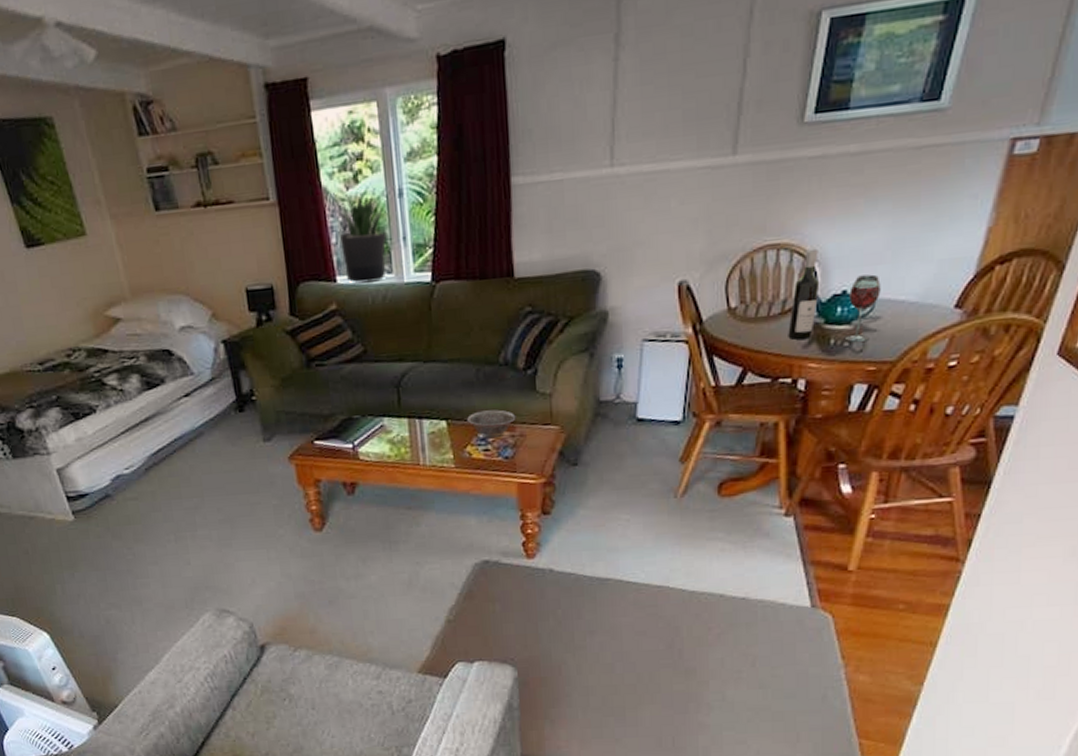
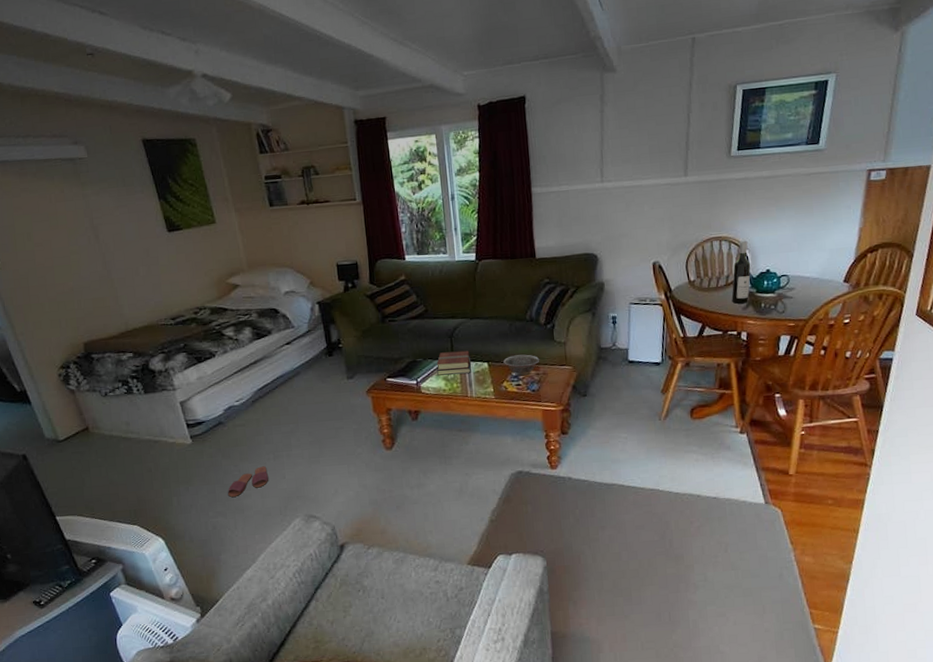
slippers: none [121,549,171,587] -> present [228,466,269,498]
planter: present [340,191,387,283] -> none [408,195,443,261]
books: none [379,404,425,437] -> present [436,350,471,376]
wineglass: present [844,274,881,342] -> none [771,258,793,306]

